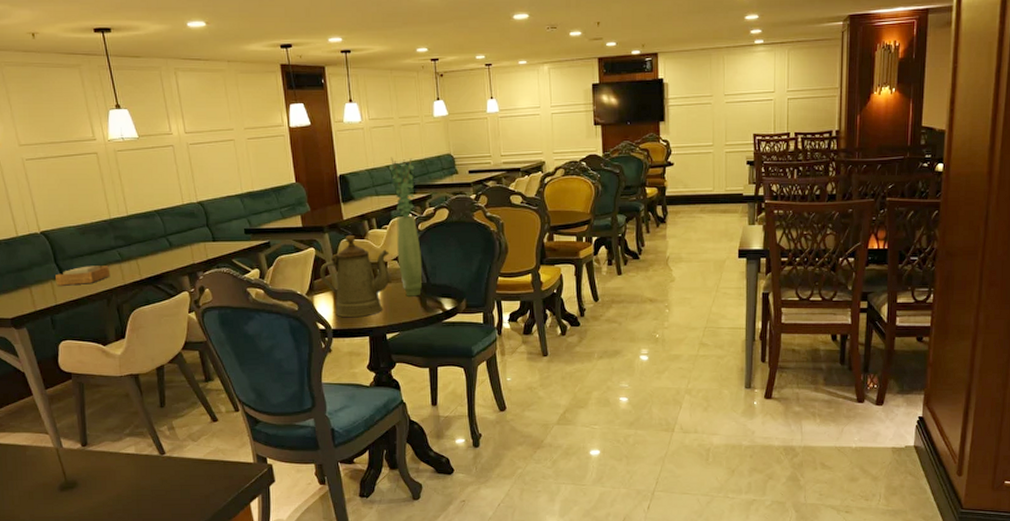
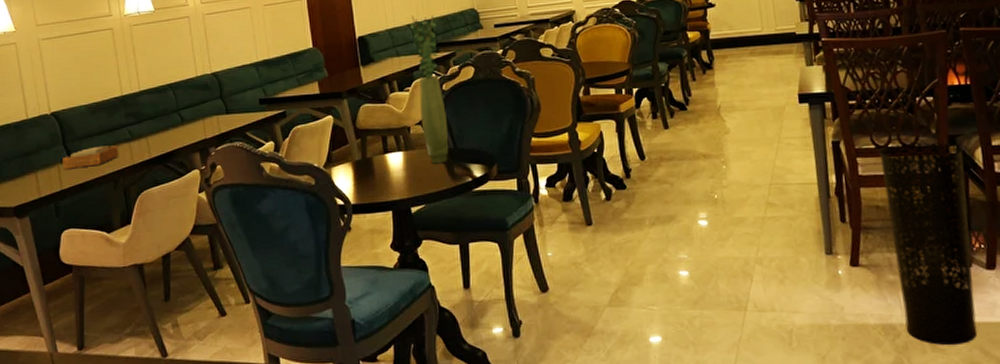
coffee pot: present [319,234,390,318] -> none [337,99,413,191]
umbrella stand: none [801,297,872,464] -> present [879,141,977,345]

